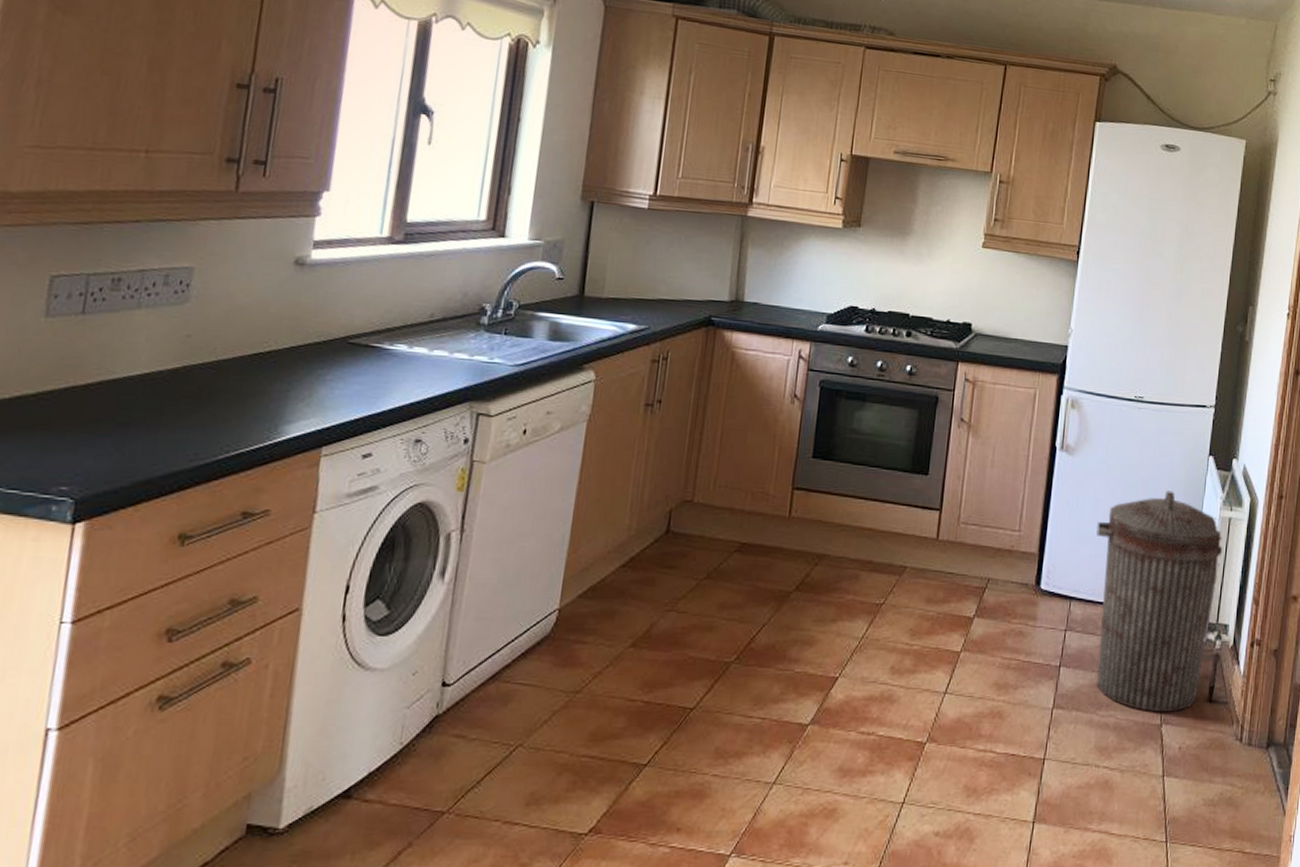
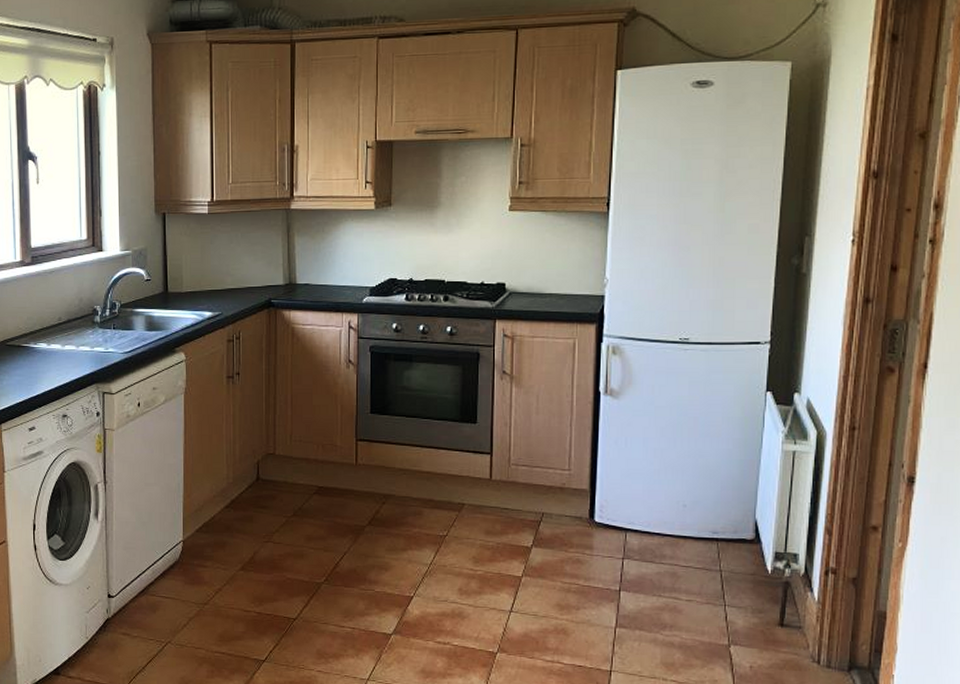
trash can: present [1095,490,1223,712] -> none [648,427,788,634]

